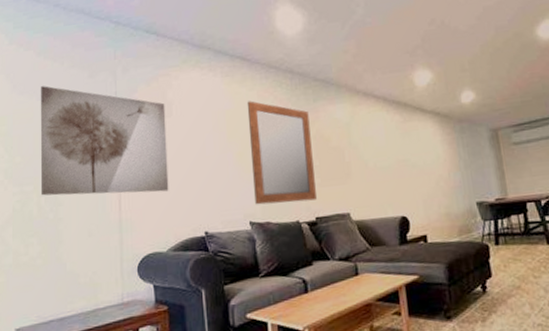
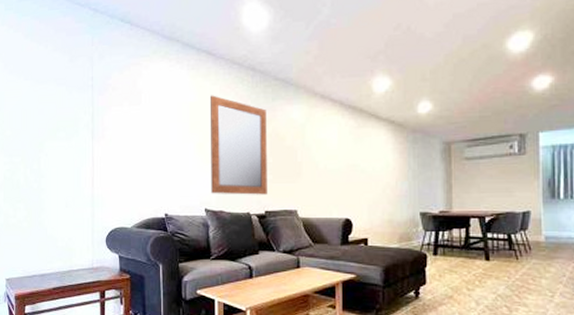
wall art: present [40,86,169,196] -> none [26,67,136,174]

